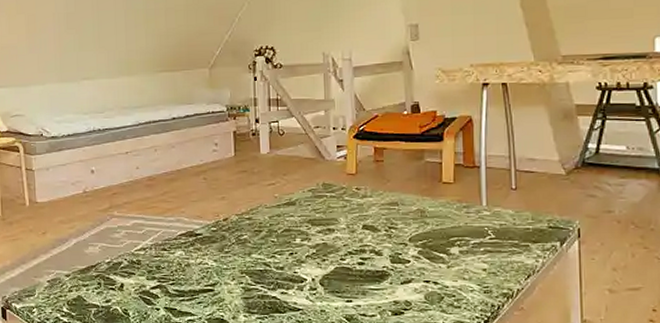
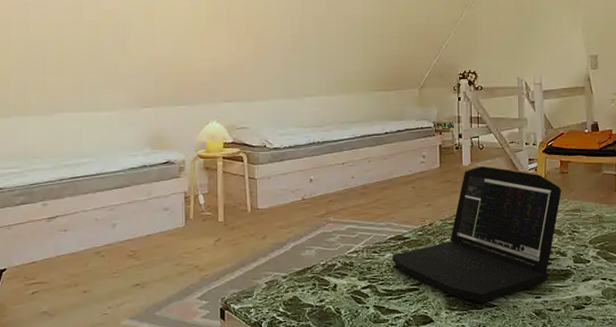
laptop: none [183,154,376,306] -> present [392,166,562,303]

